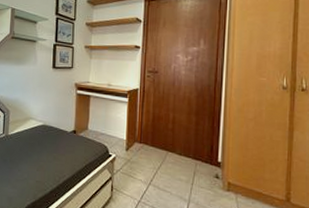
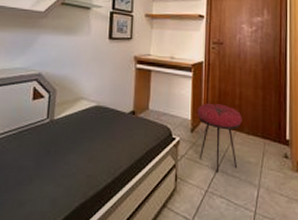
stool: none [132,126,175,188] -> present [197,104,242,174]

